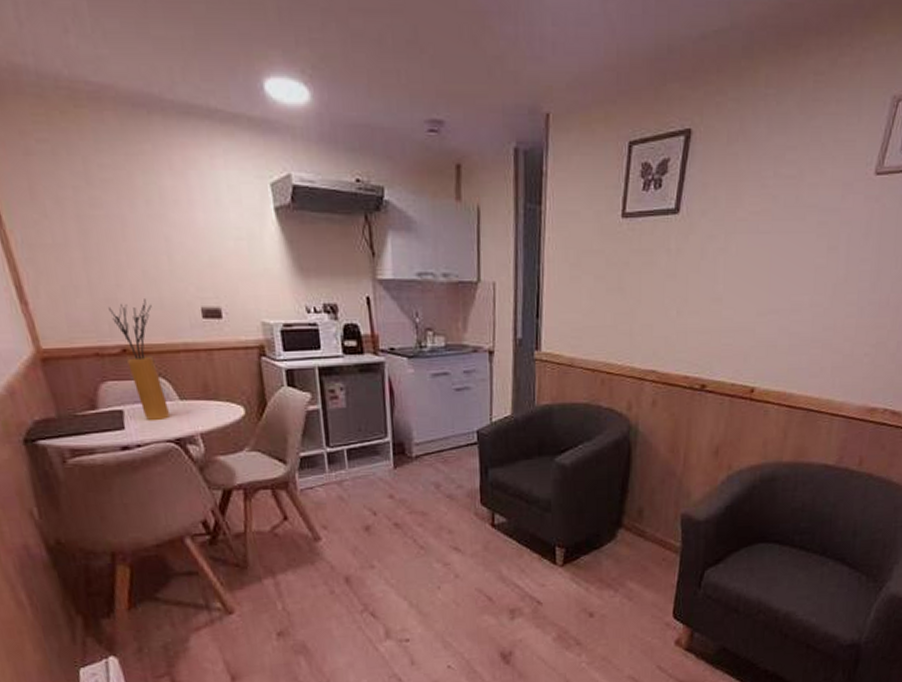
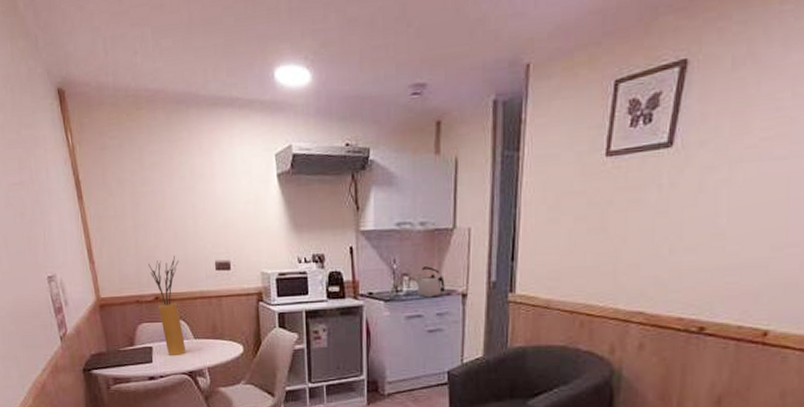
kettle: none [436,321,471,355] -> present [412,266,445,298]

